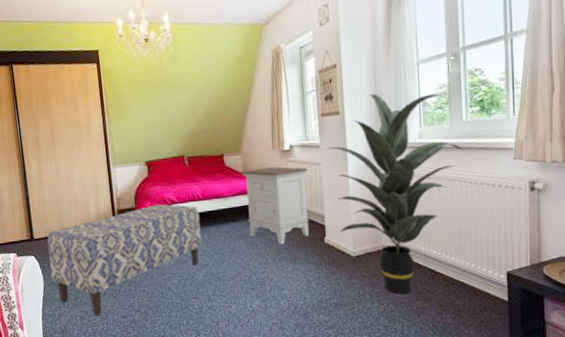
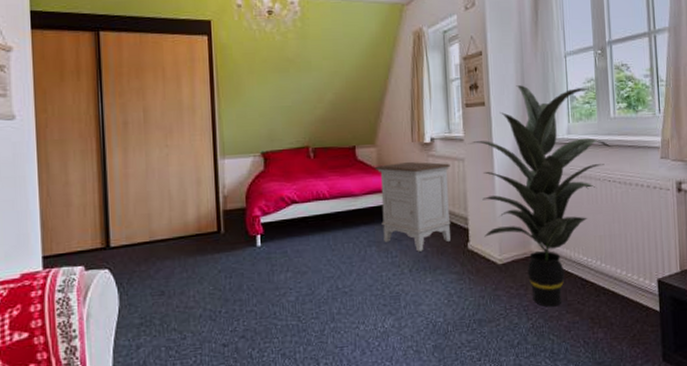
bench: present [47,204,202,316] -> none [127,203,327,345]

